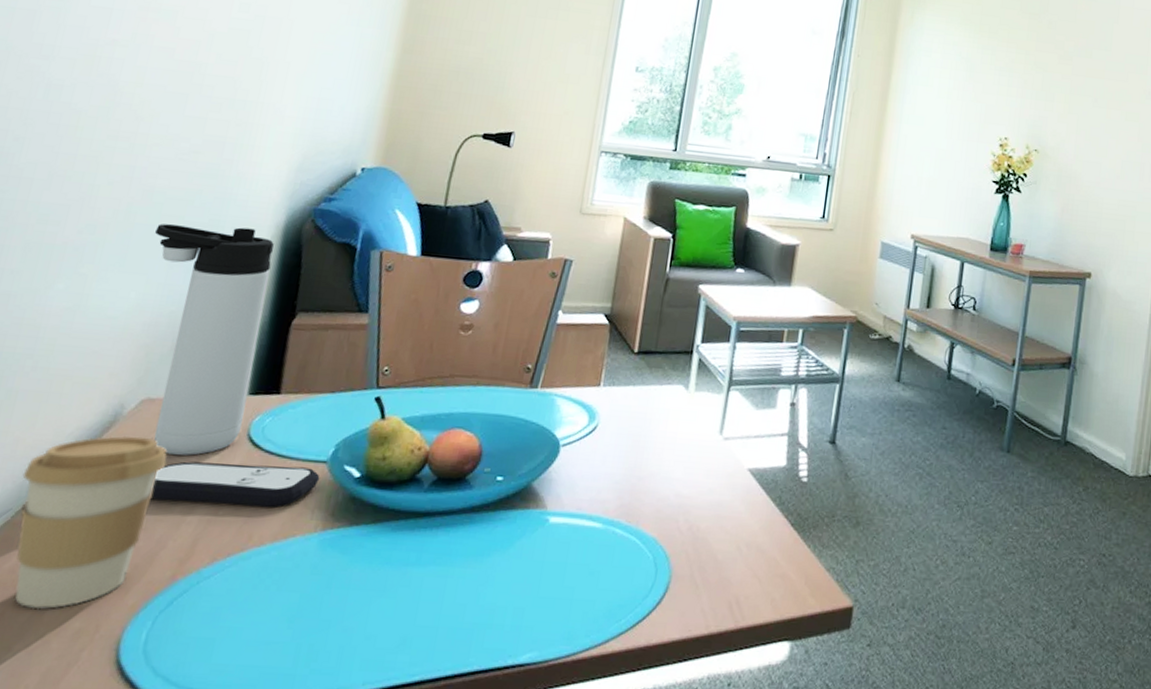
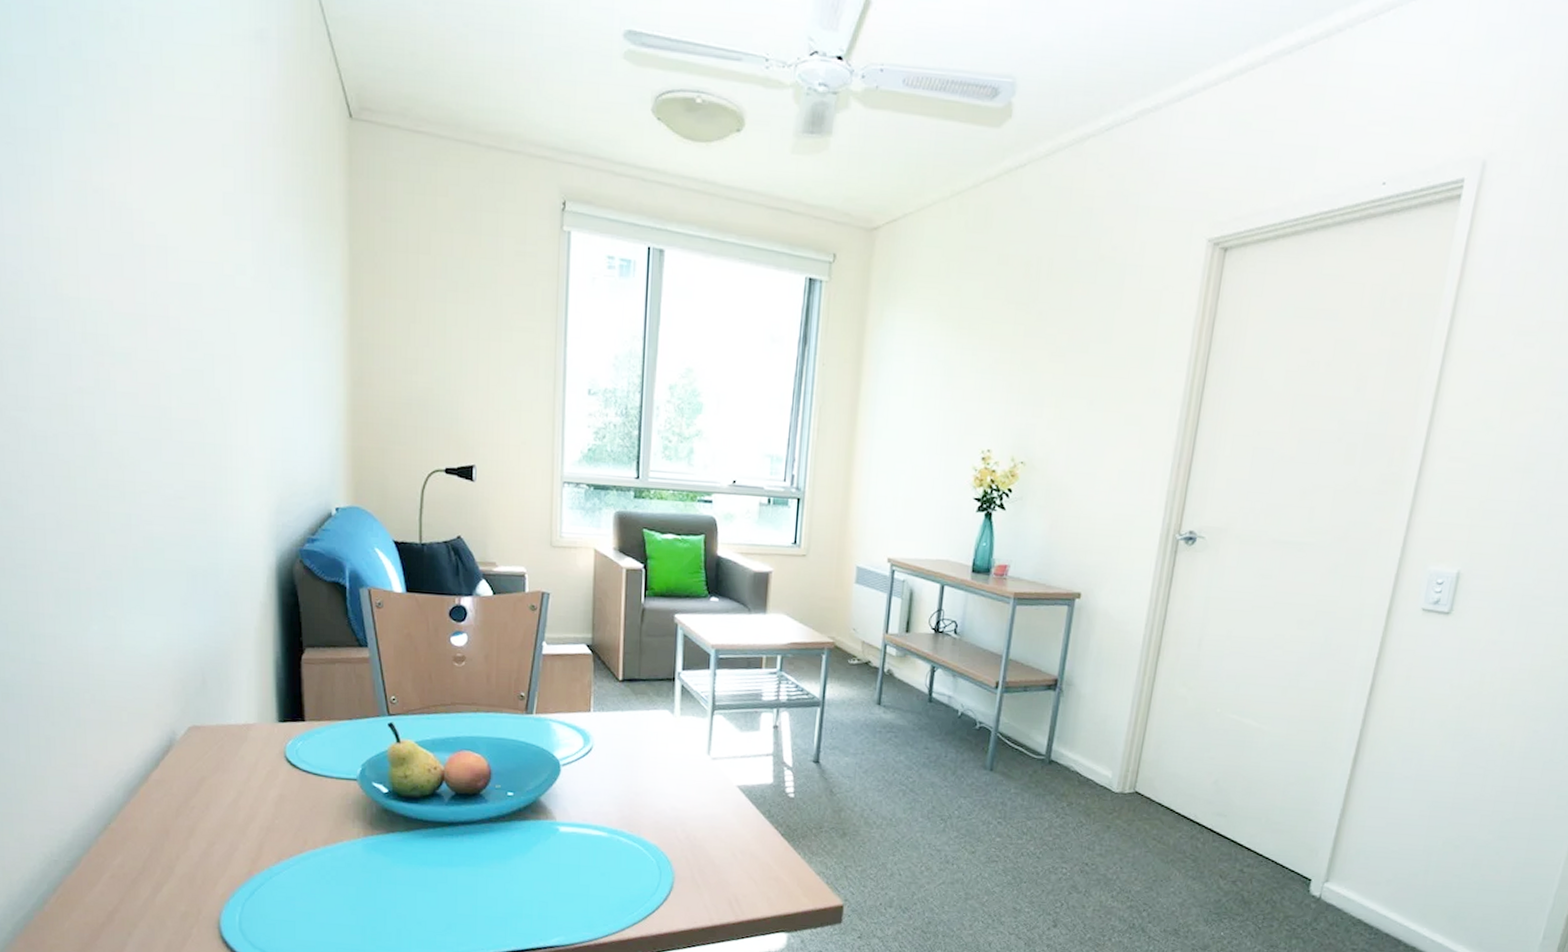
coffee cup: present [15,435,168,610] -> none [108,757,224,897]
remote control: present [151,461,320,508] -> none [215,779,354,818]
thermos bottle: present [154,223,274,456] -> none [162,568,279,774]

